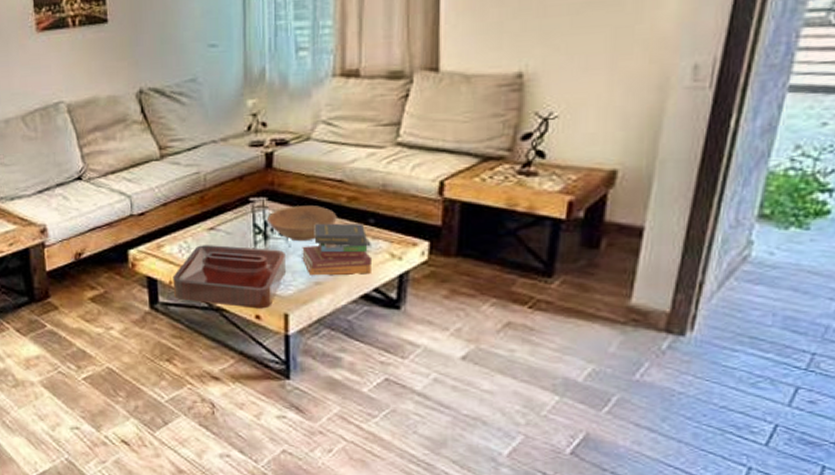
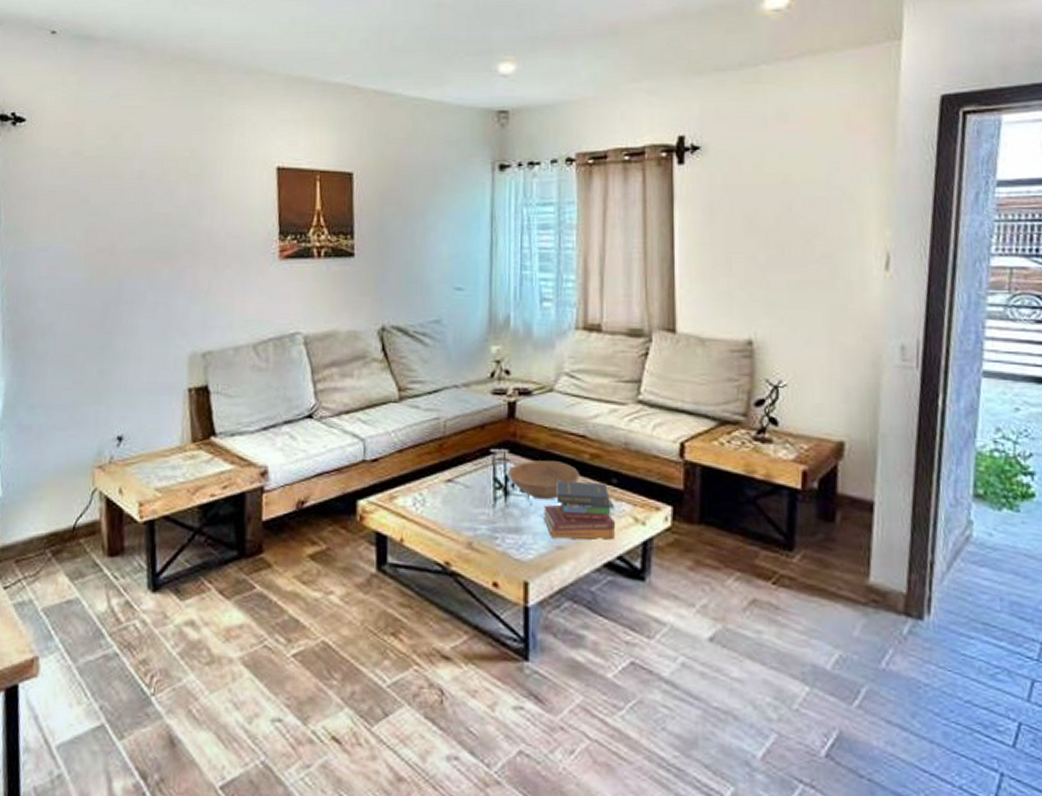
decorative tray: present [172,245,286,309] -> none [404,498,526,575]

